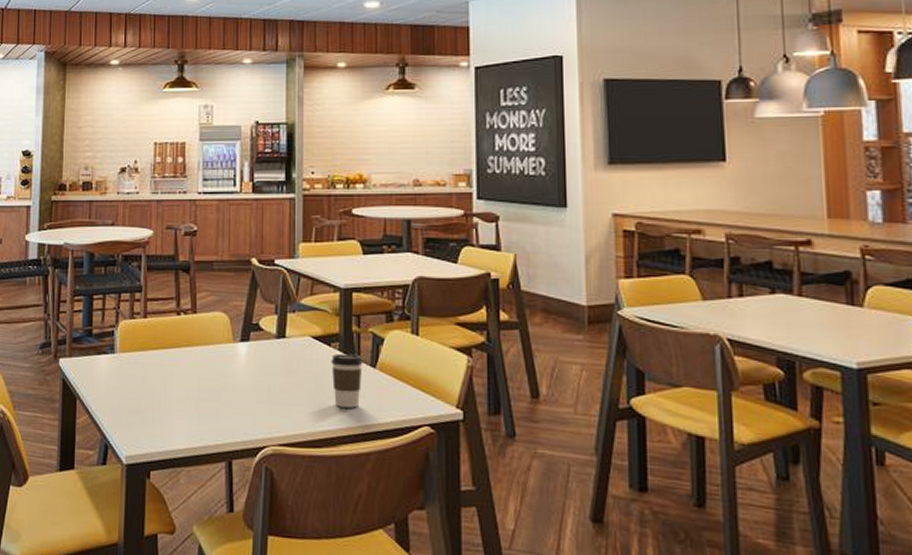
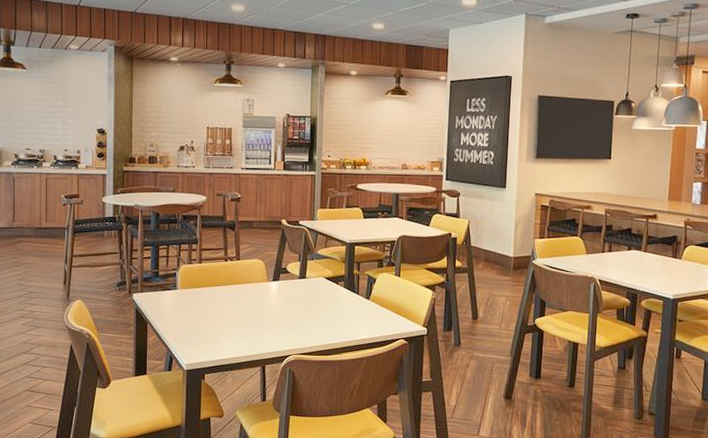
coffee cup: present [331,353,363,408] -> none [338,290,361,328]

